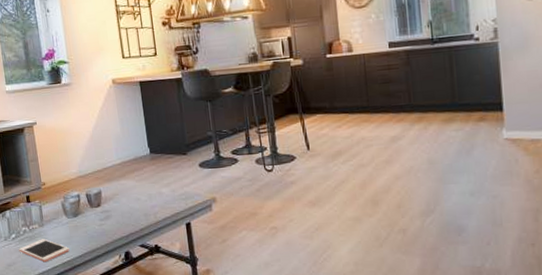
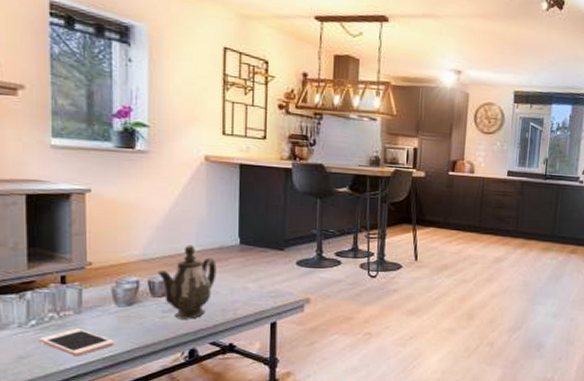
teapot: none [91,159,136,226] -> present [157,245,217,319]

